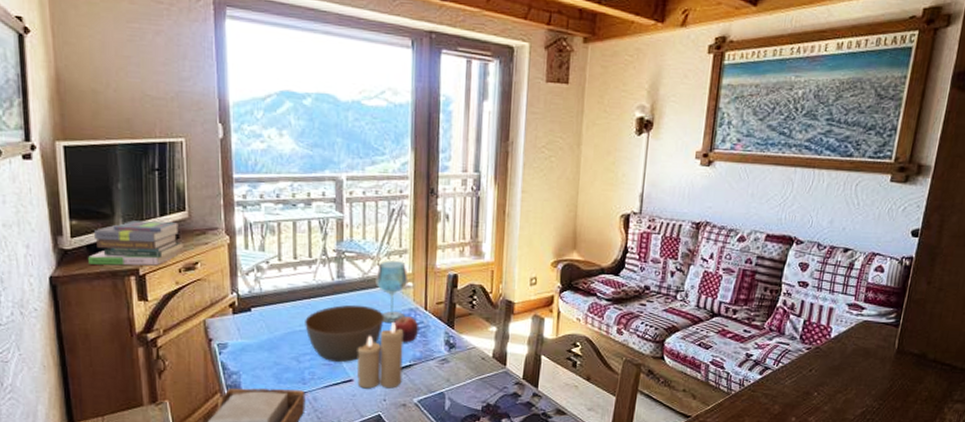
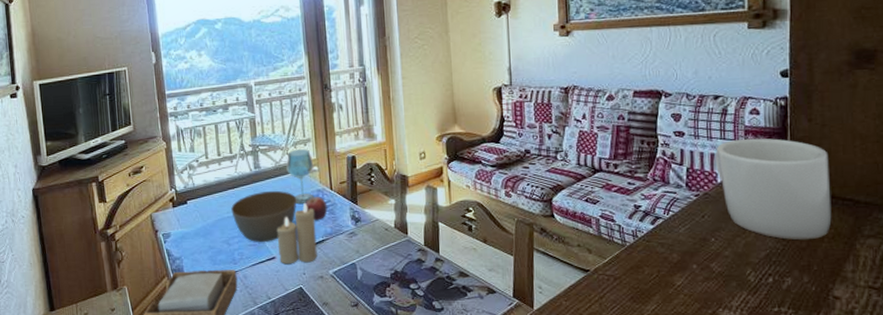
books: present [88,220,183,266] -> none [60,135,131,176]
mug: none [832,295,939,401] -> present [715,138,832,240]

